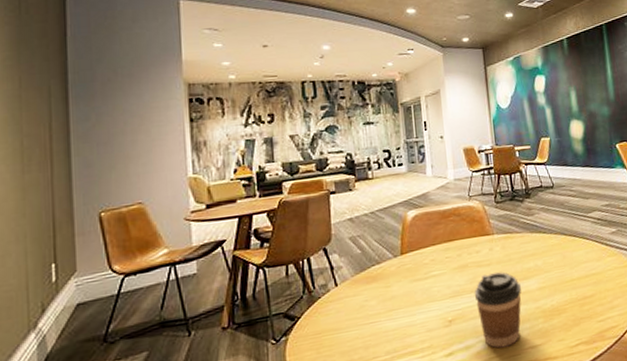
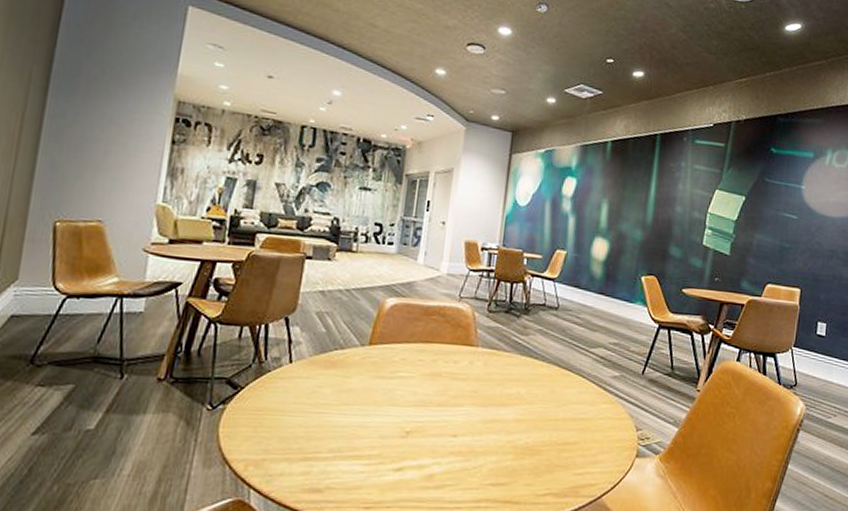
coffee cup: present [474,272,521,349] -> none [440,390,496,477]

